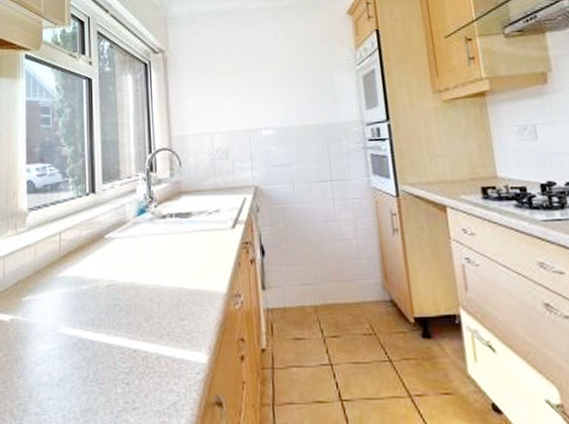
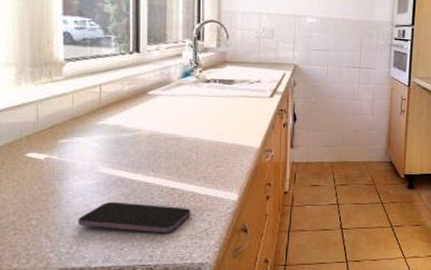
smartphone: none [40,368,157,408] -> present [77,201,191,233]

